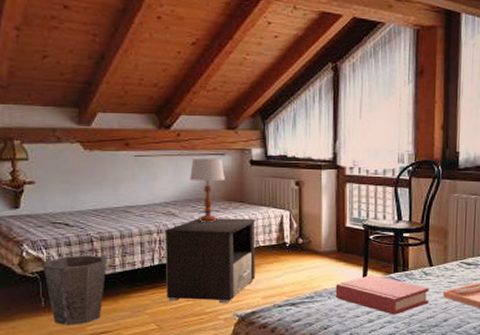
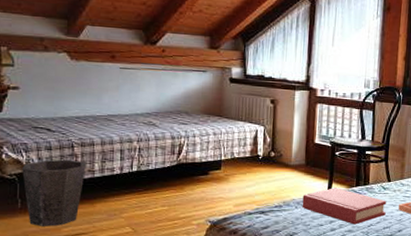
nightstand: present [166,218,255,304] -> none [143,129,232,210]
table lamp: present [189,157,225,222] -> none [171,73,205,133]

